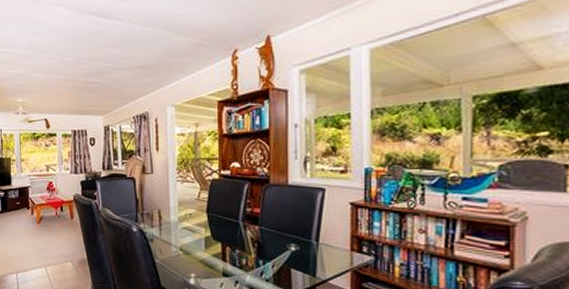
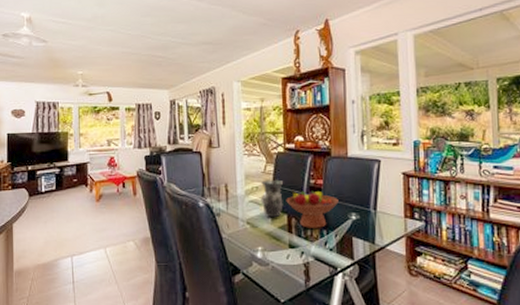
vase: none [194,207,218,246] -> present [260,179,284,218]
fruit bowl: none [220,218,277,258] -> present [286,190,339,228]

